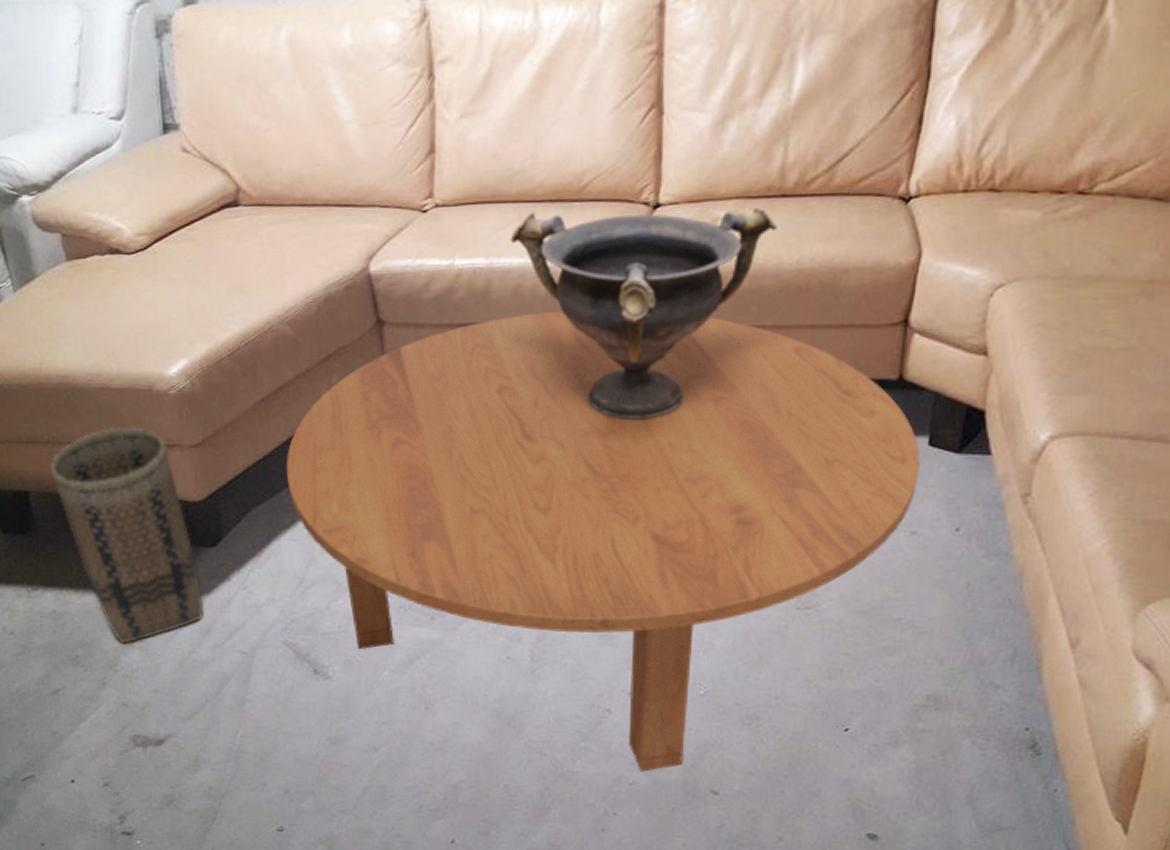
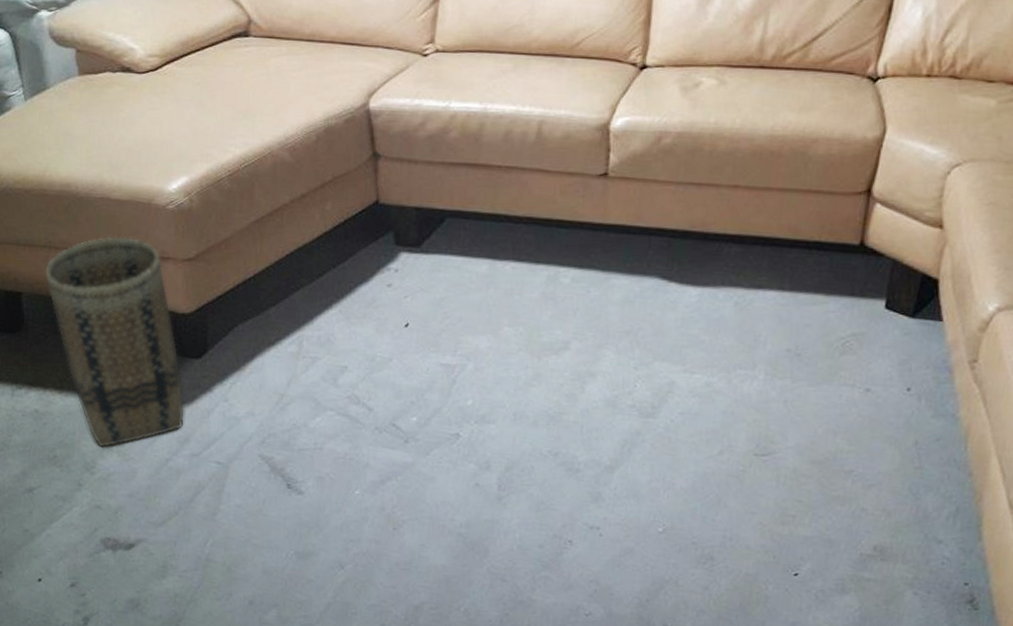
coffee table: present [286,311,920,772] -> none [275,157,877,604]
decorative bowl: present [510,207,778,421] -> none [504,63,755,266]

